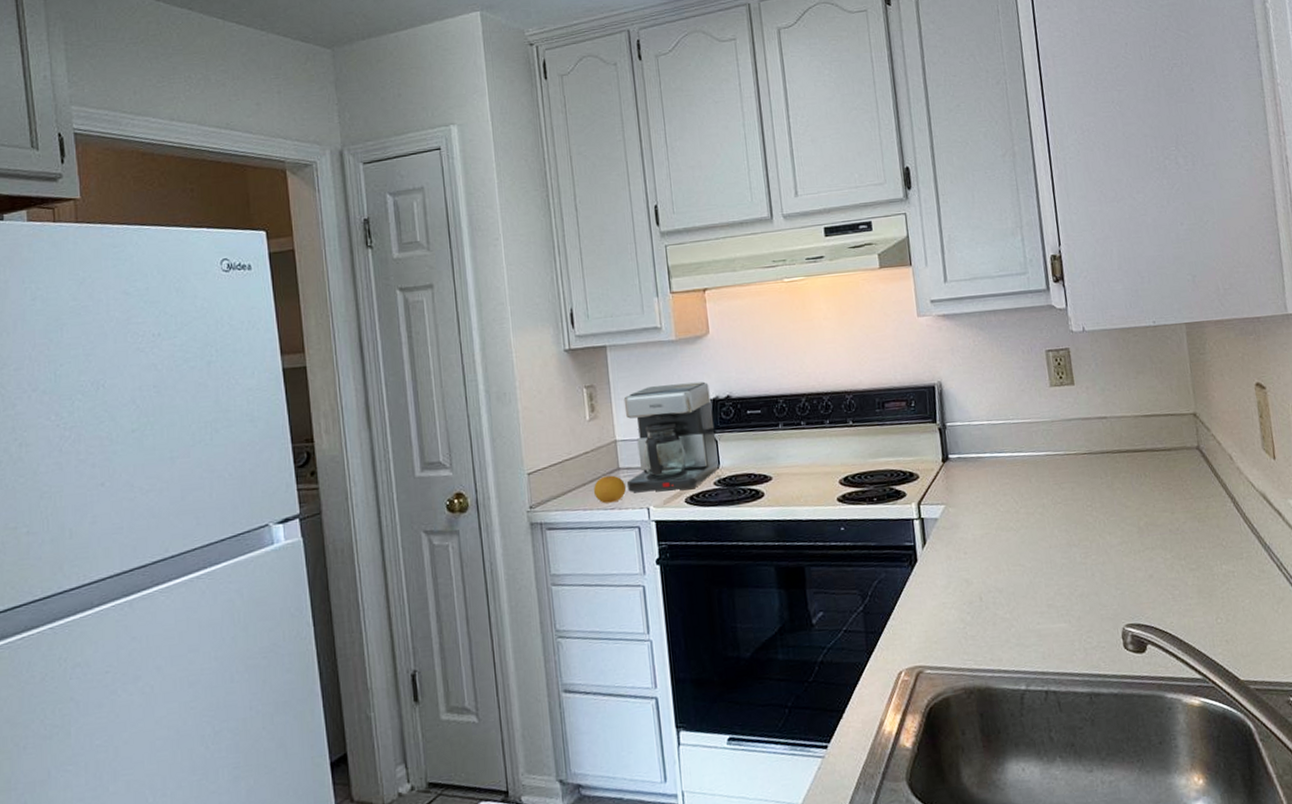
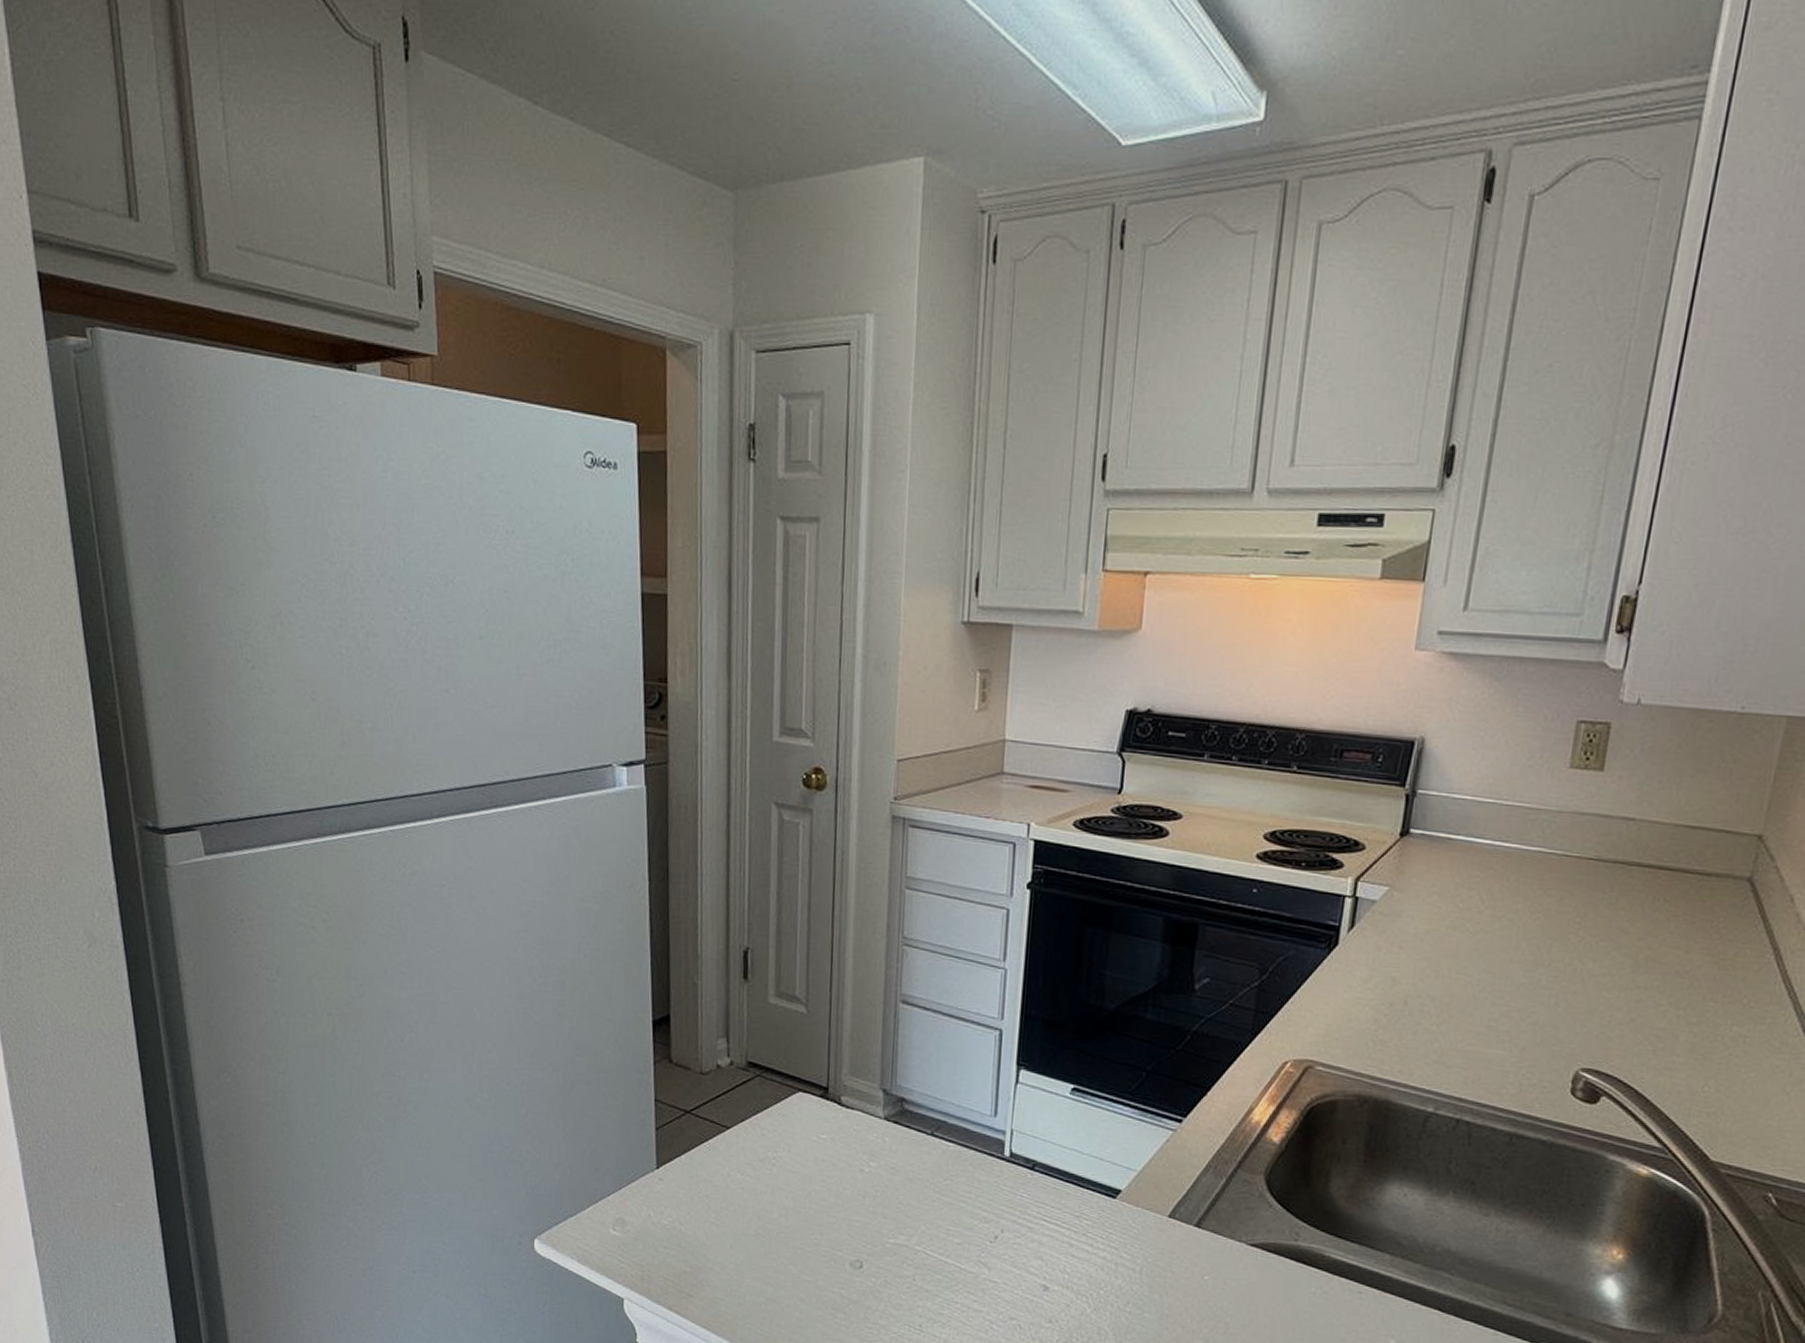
fruit: present [593,475,627,504] -> none [968,778,1008,810]
coffee maker: present [623,381,719,492] -> none [1009,683,1128,812]

